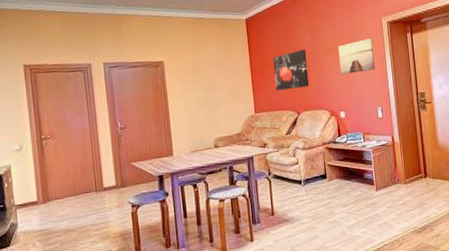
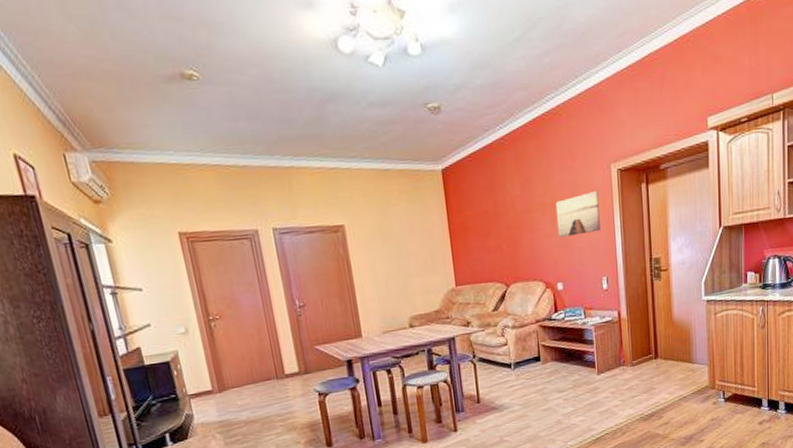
wall art: present [273,49,310,91] -> none [476,207,521,259]

